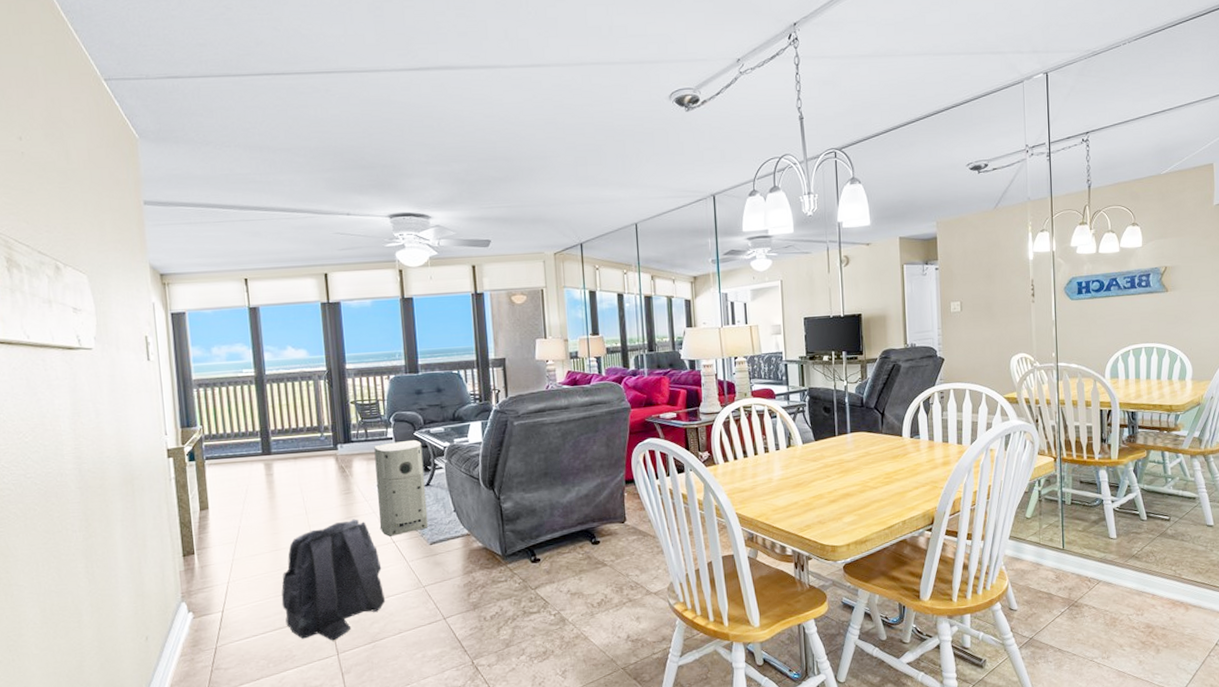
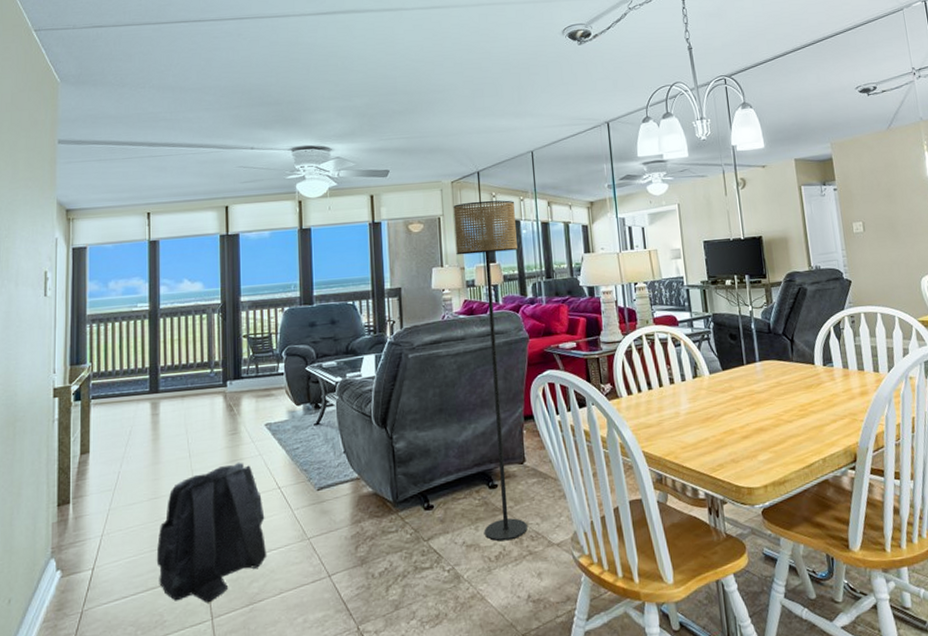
air purifier: present [374,439,429,537] -> none [264,374,317,482]
floor lamp: none [556,273,628,590] -> present [453,200,528,541]

